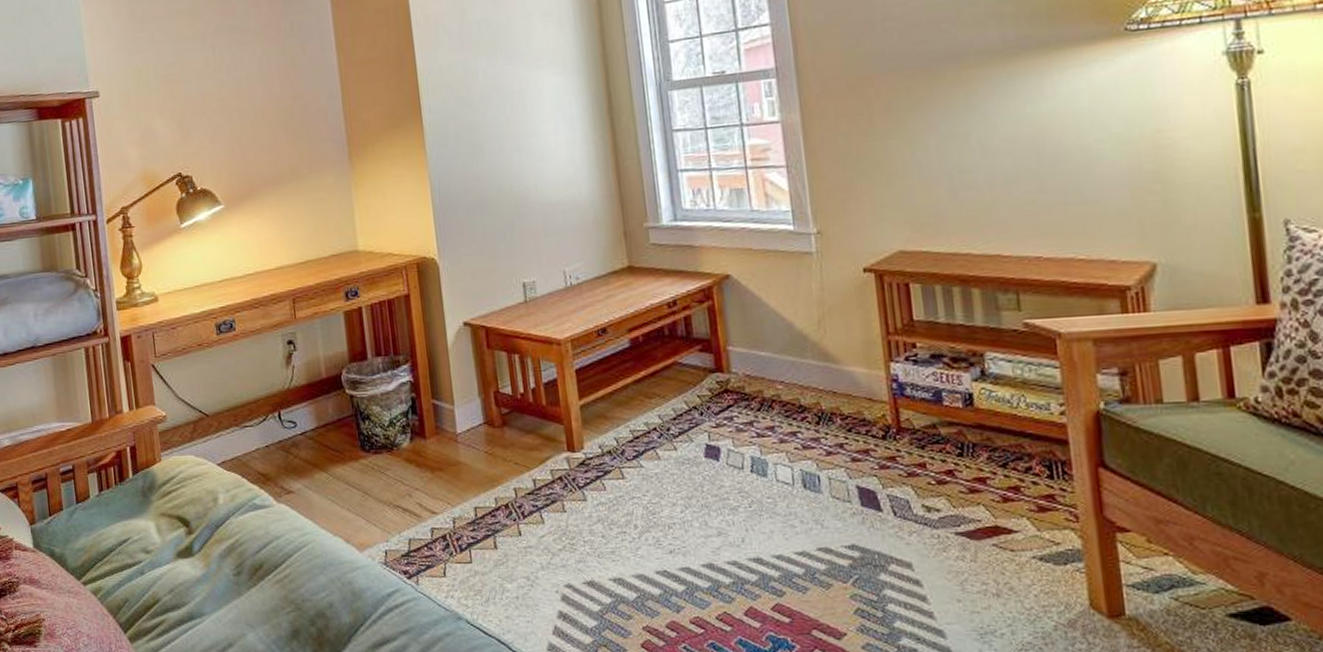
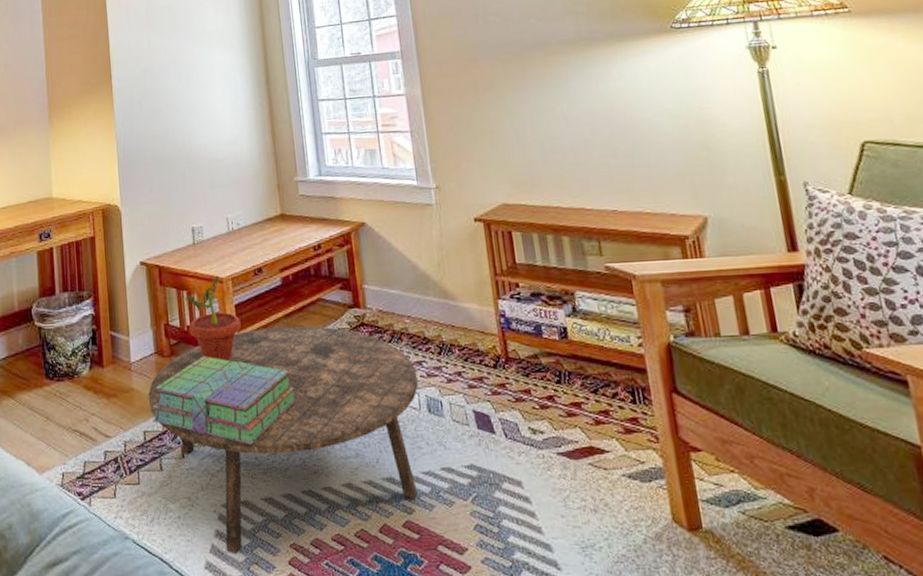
coffee table: none [478,392,792,637] -> present [148,325,418,555]
stack of books: none [482,426,650,523] -> present [151,356,298,445]
potted plant: none [517,334,583,431] -> present [185,273,241,361]

